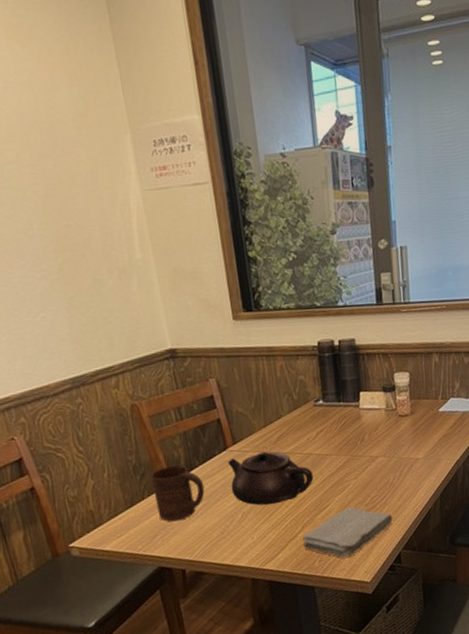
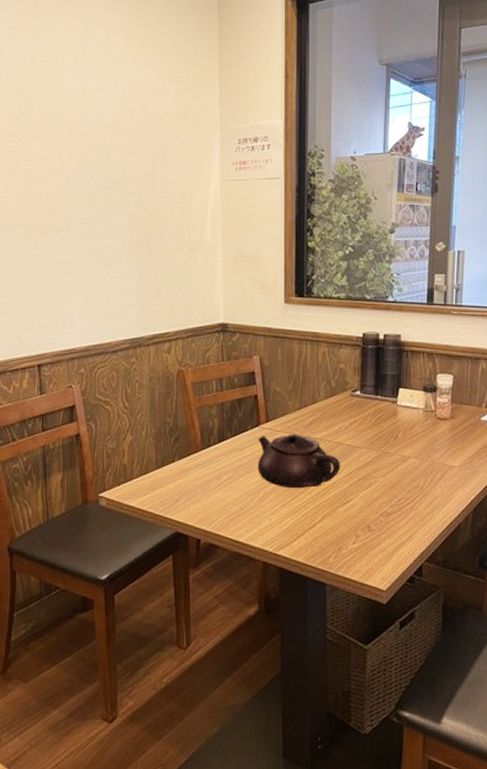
cup: present [151,465,205,522] -> none [184,433,232,489]
washcloth: present [302,507,393,558] -> none [319,505,419,559]

